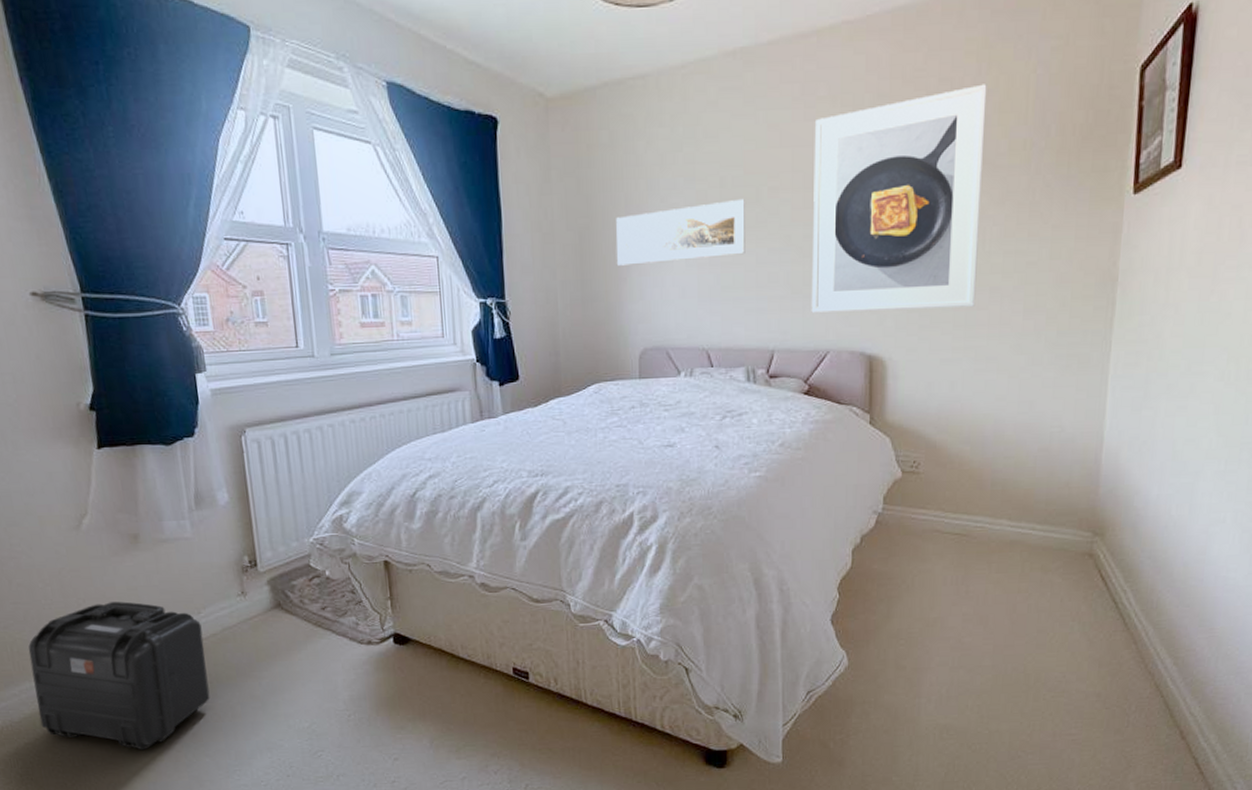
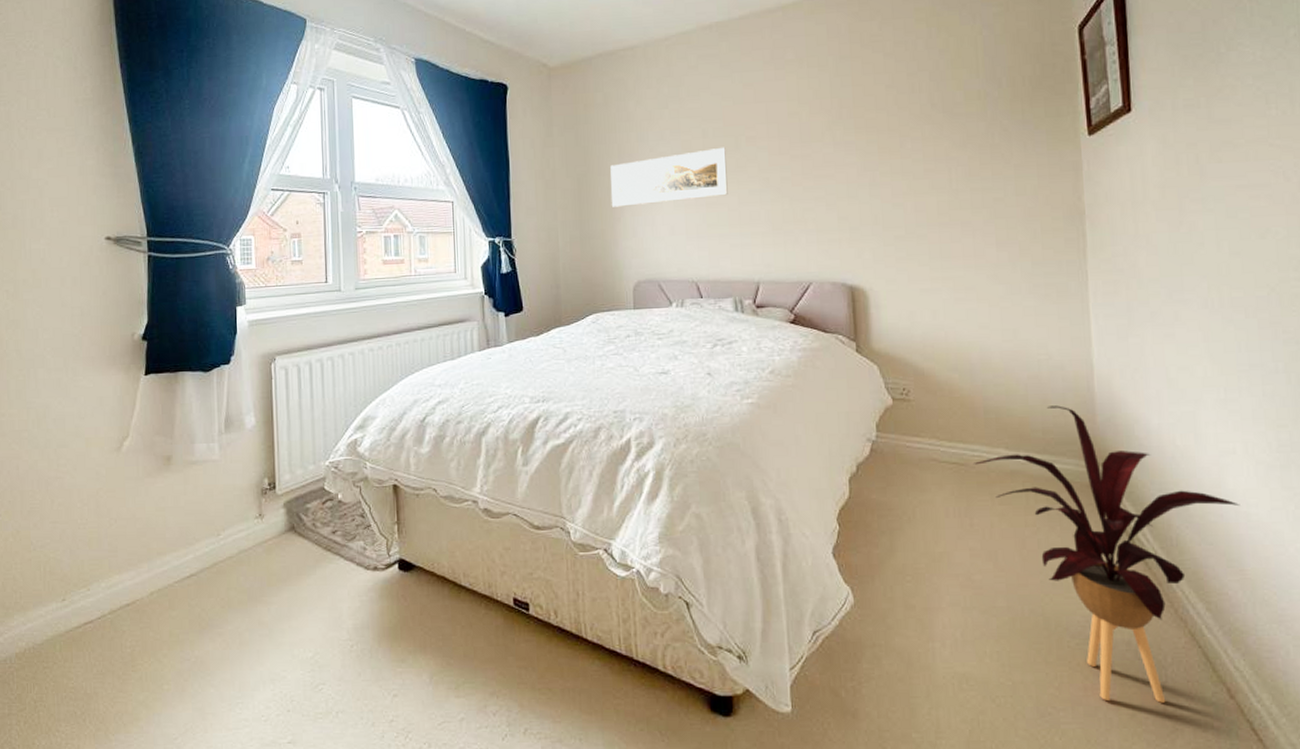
backpack: present [28,601,210,750] -> none [59,522,221,678]
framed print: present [811,84,987,313] -> none [785,45,949,247]
house plant: none [976,477,1221,745] -> present [974,405,1240,703]

